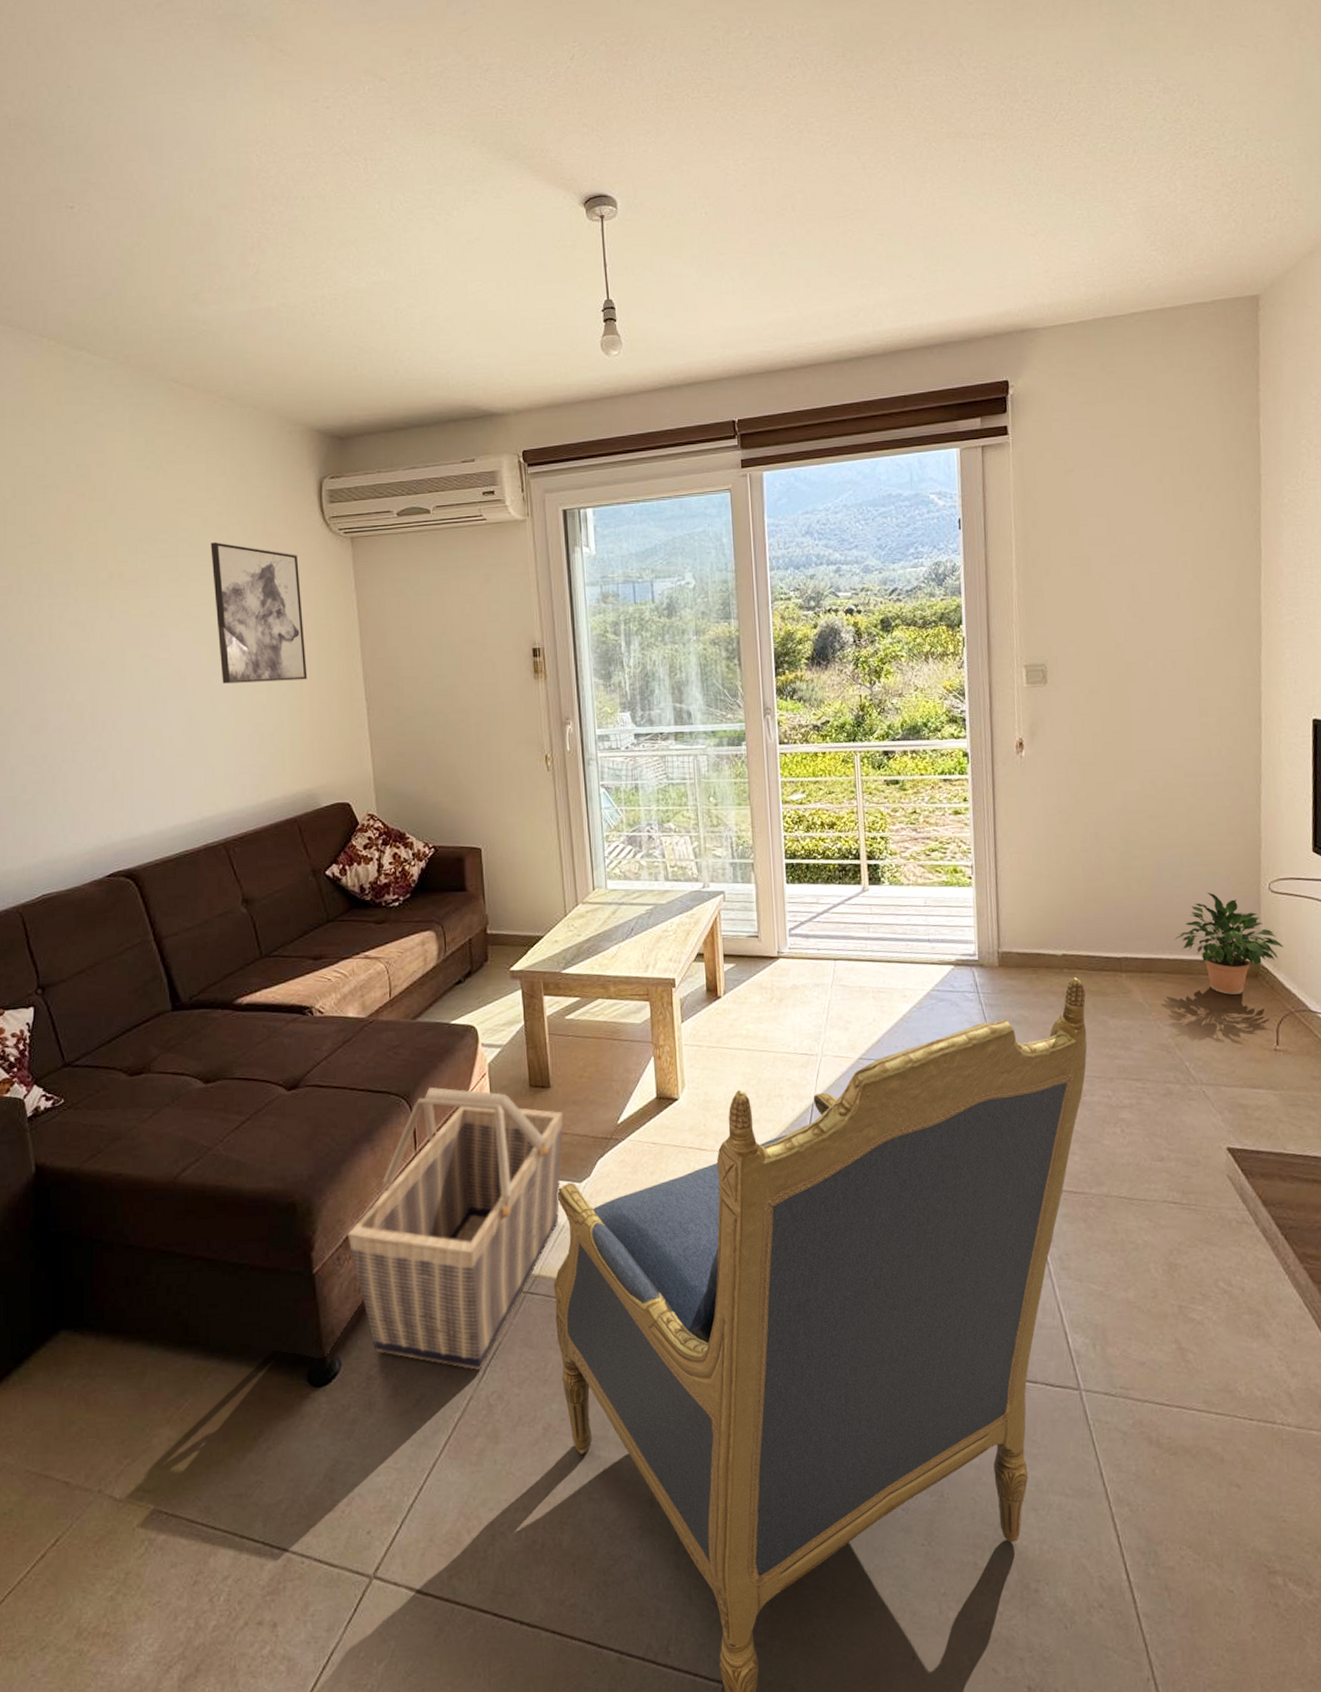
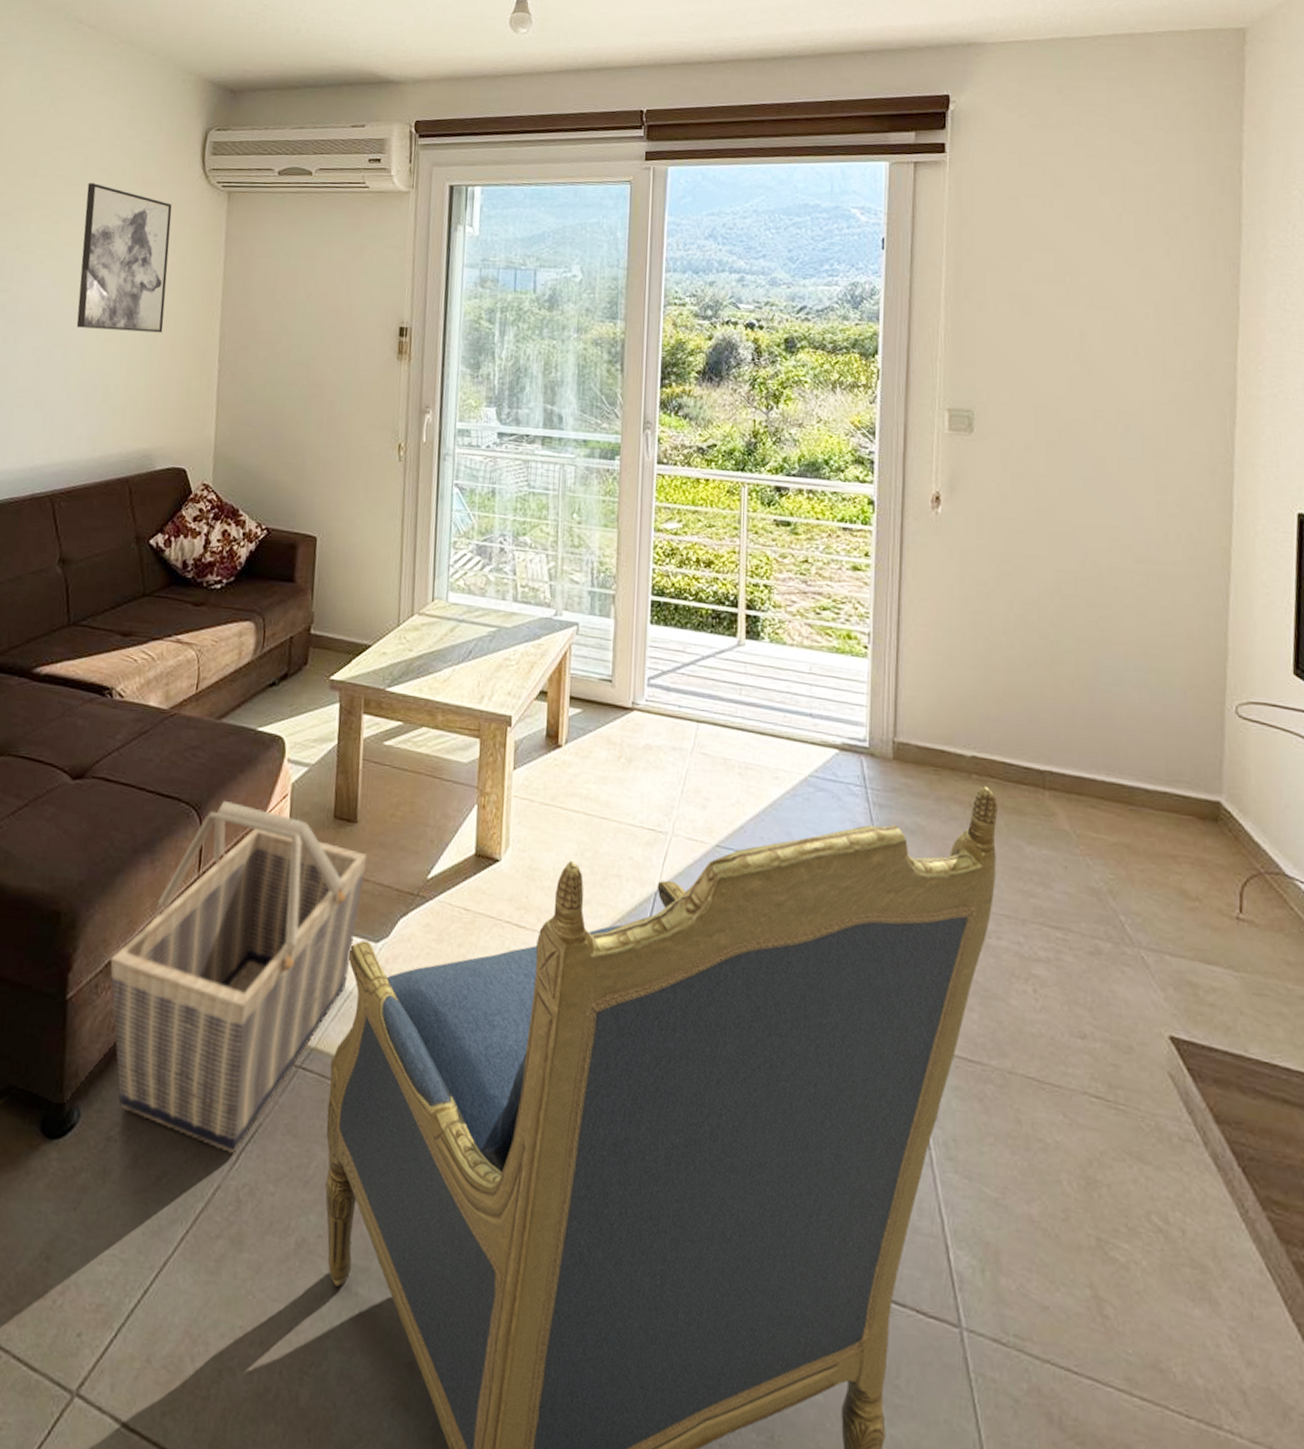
potted plant: present [1175,892,1284,995] -> none [1113,705,1253,840]

